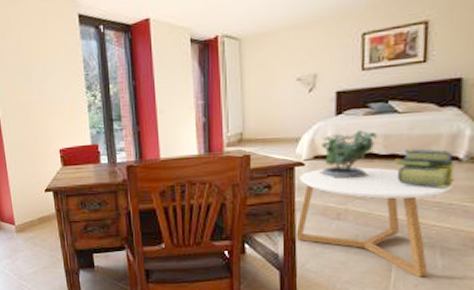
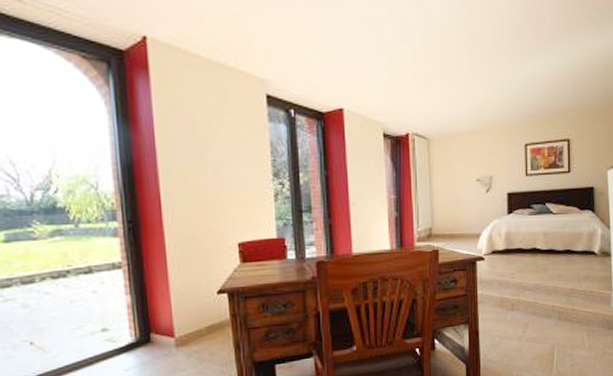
coffee table: present [296,167,452,277] -> none [479,261,592,358]
potted plant: present [319,128,378,180] -> none [496,226,539,273]
stack of books: present [395,148,456,188] -> none [553,244,593,278]

